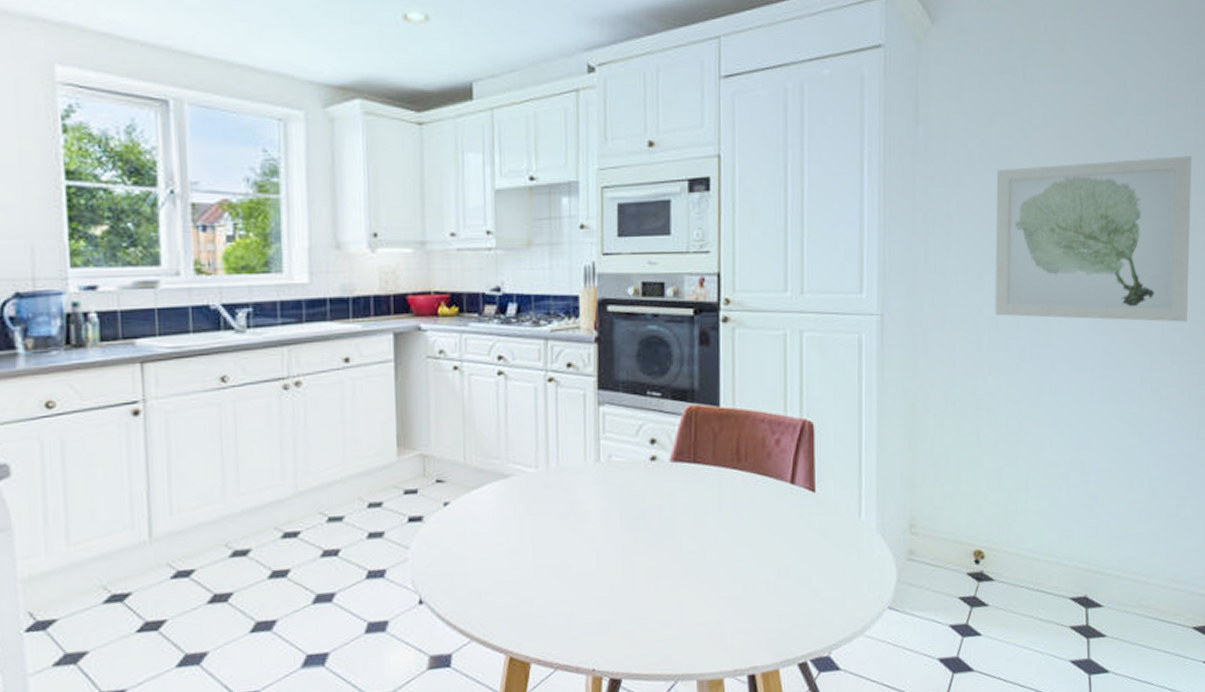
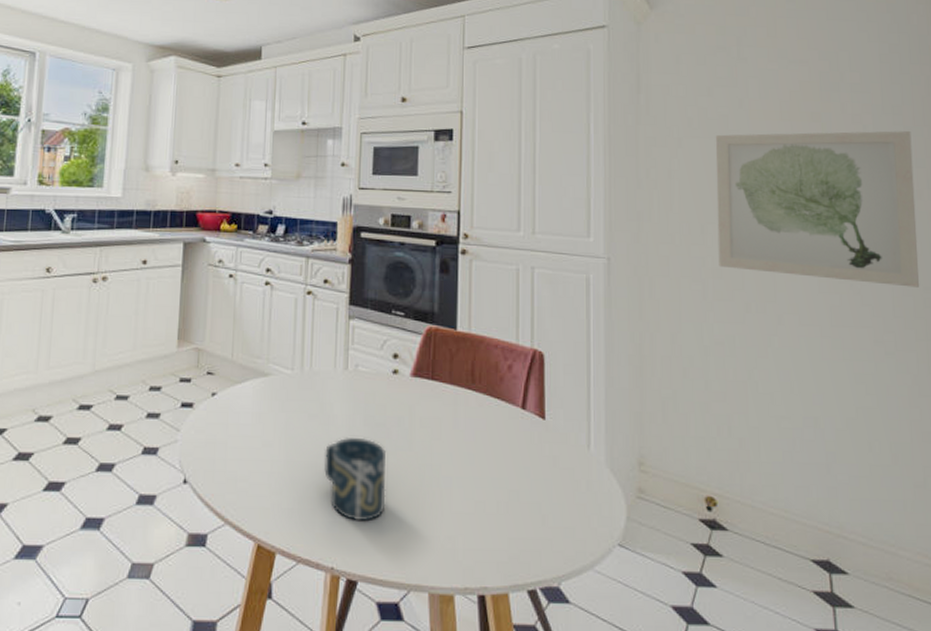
cup: none [579,531,648,619] -> present [324,437,387,522]

